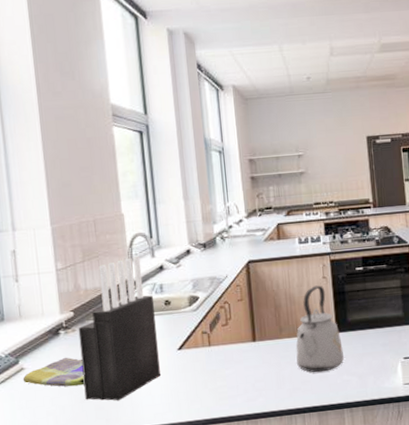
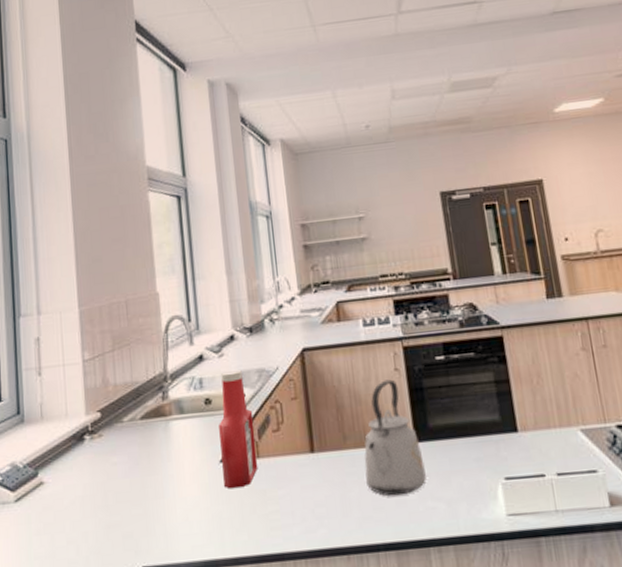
dish towel: present [22,357,85,387] -> none [41,469,111,508]
knife block: present [78,255,161,401] -> none [105,343,200,528]
ketchup bottle: none [177,277,210,370] -> present [219,369,258,488]

